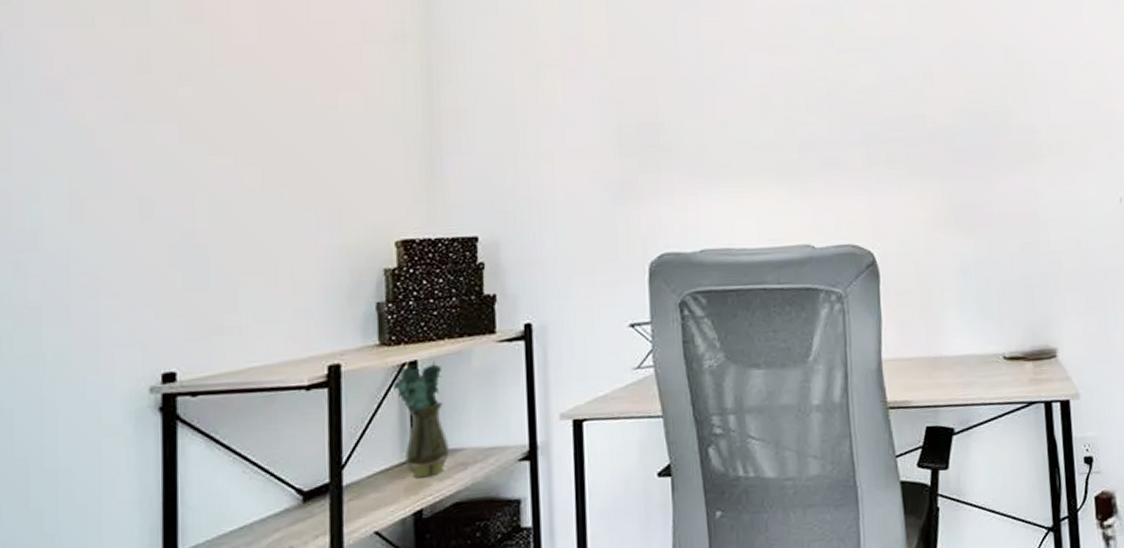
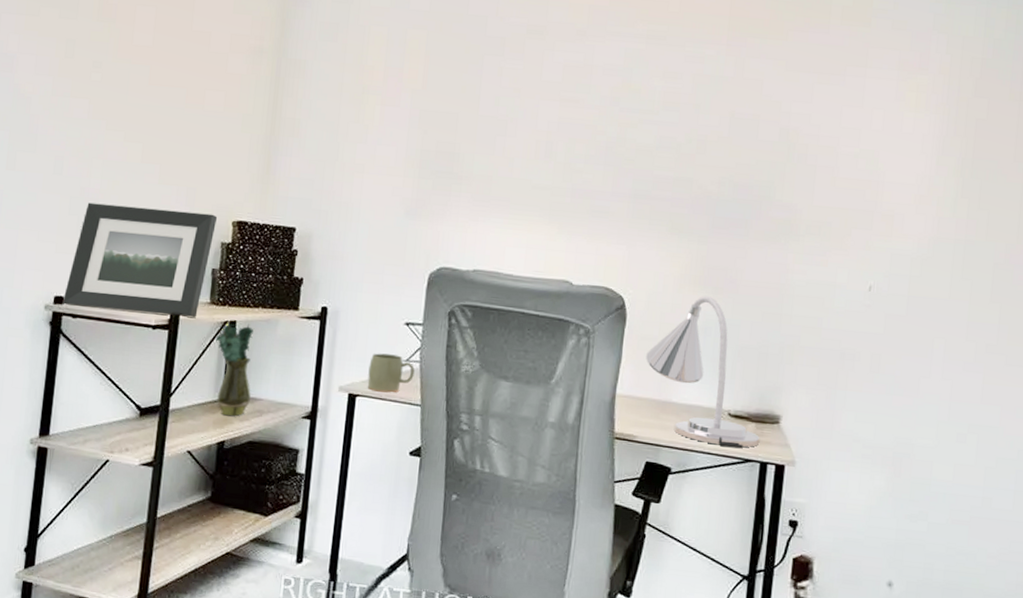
picture frame: none [174,237,375,382] -> present [62,202,218,317]
mug: none [593,363,649,412] -> present [367,353,415,393]
table lamp: none [907,236,1041,394] -> present [646,296,760,448]

